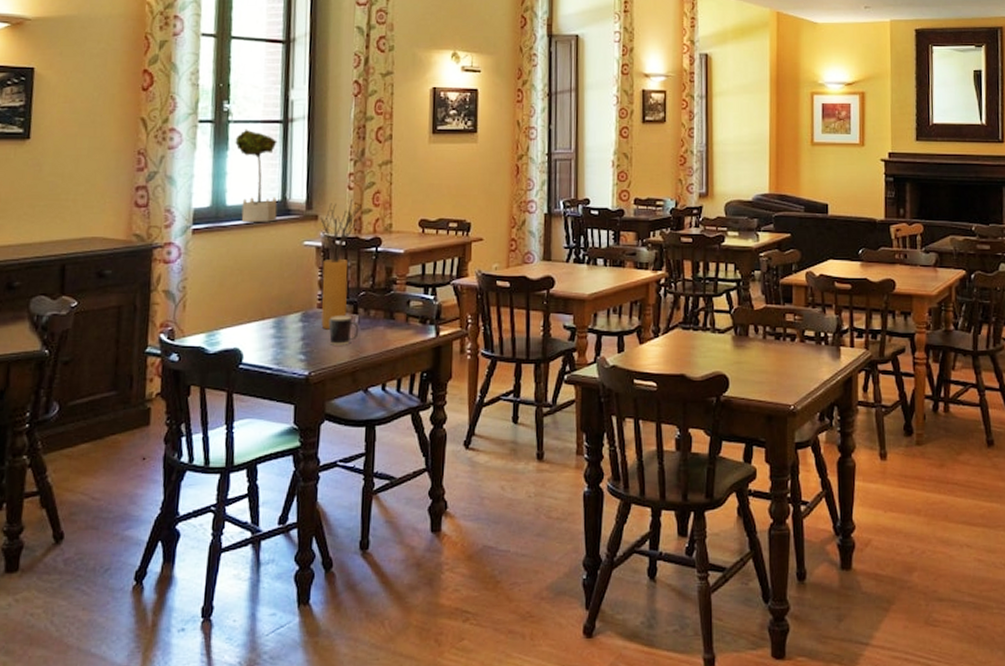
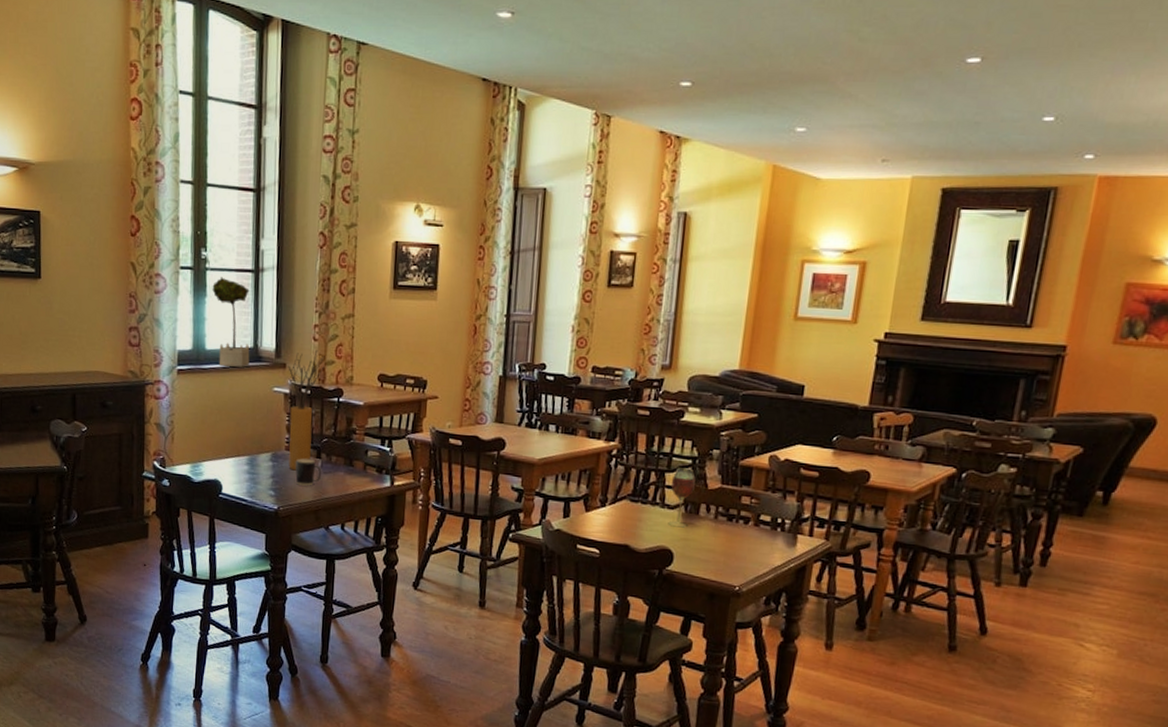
wineglass: none [719,291,741,351] -> present [668,467,696,528]

